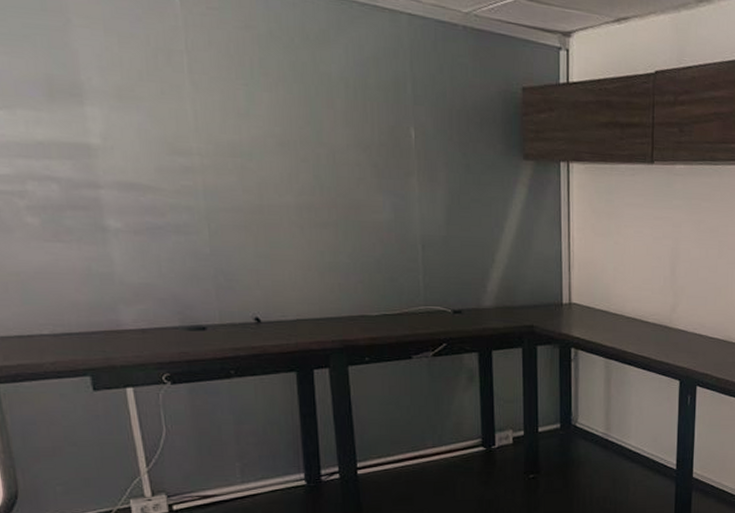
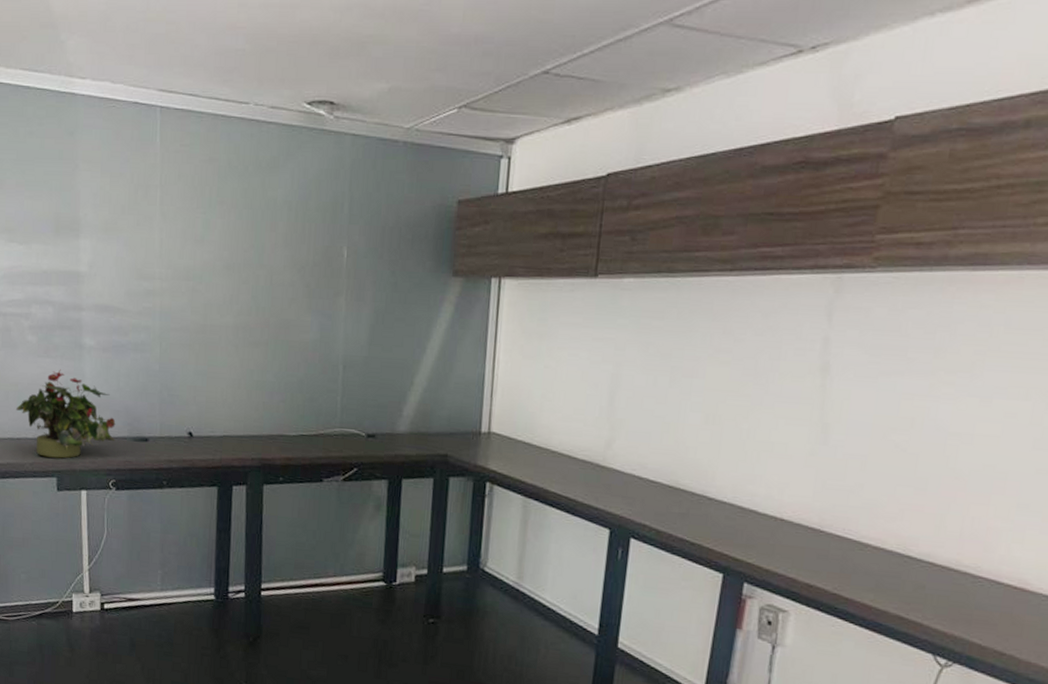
potted plant: none [22,255,164,355] -> present [16,369,116,459]

